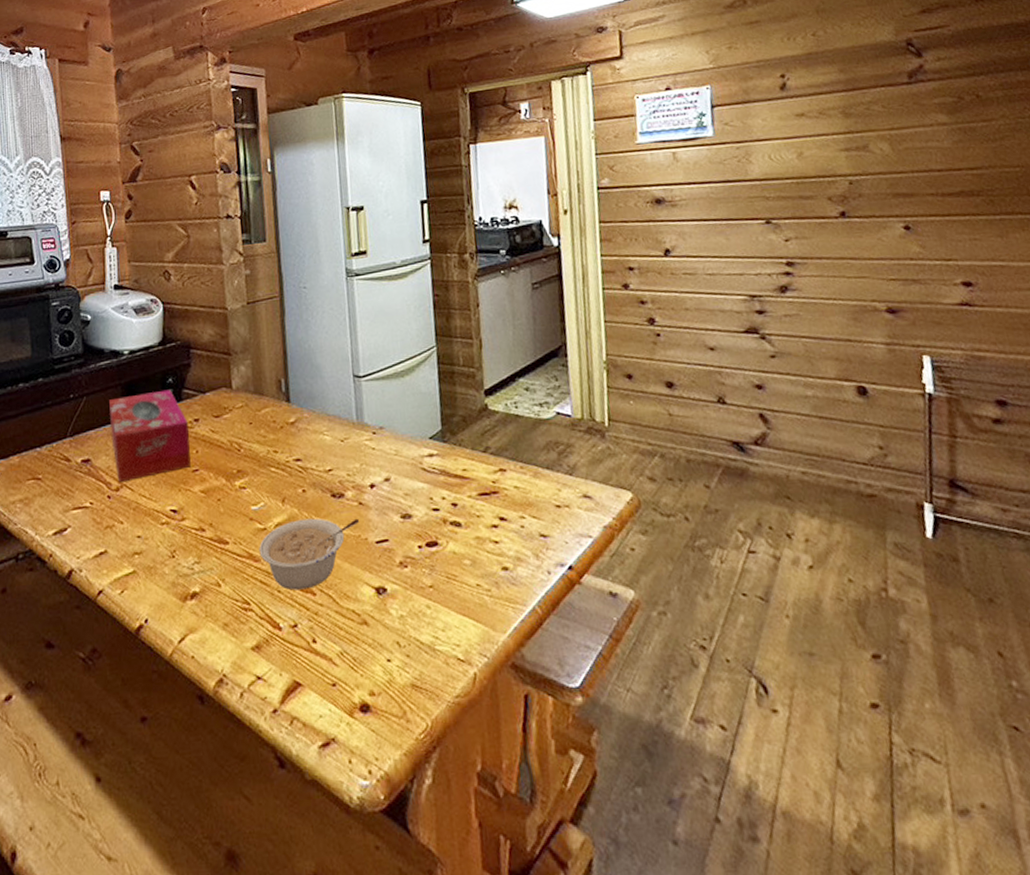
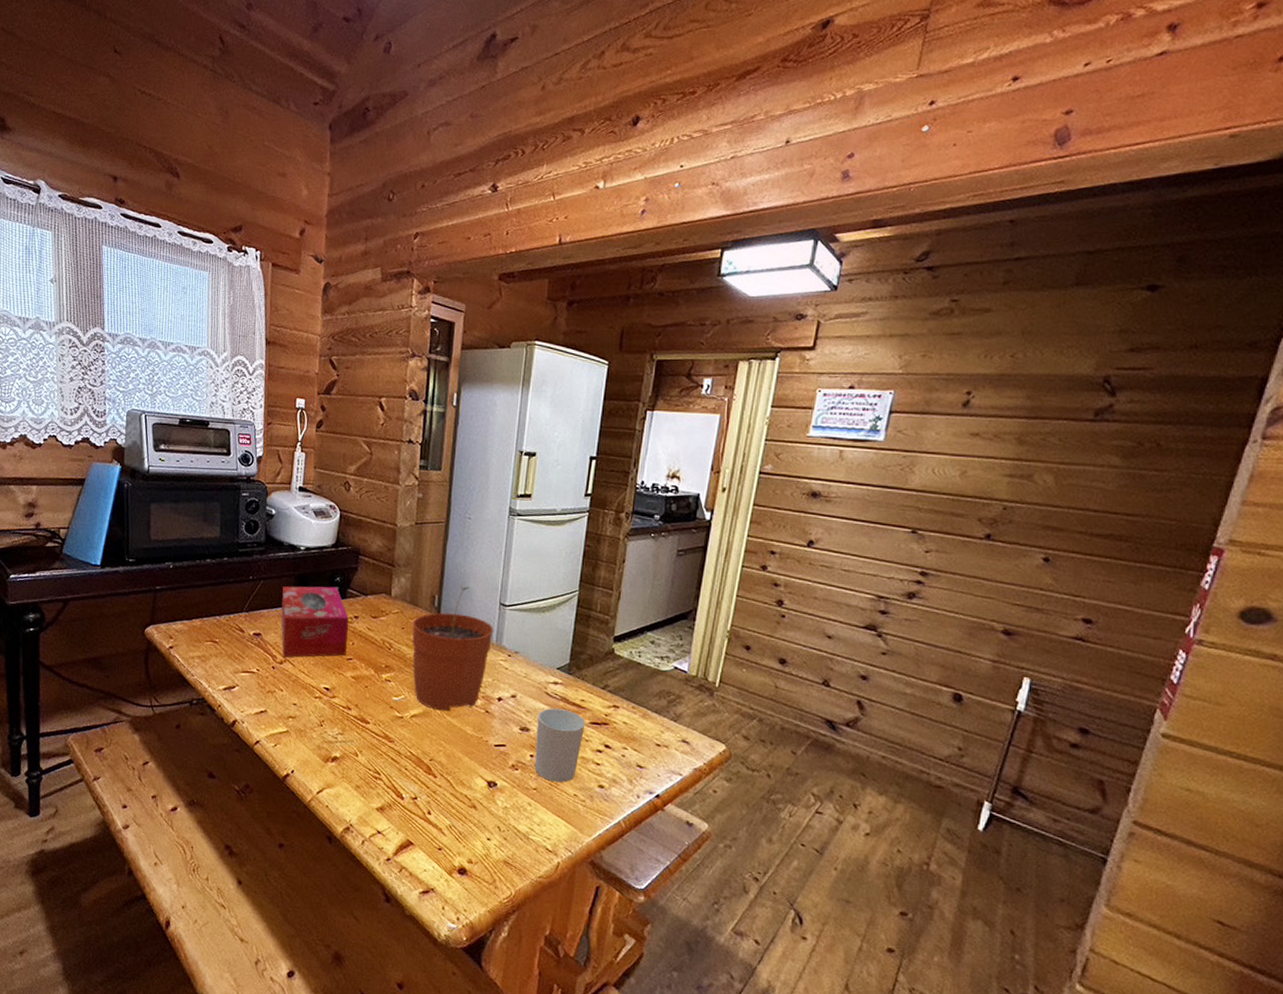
legume: present [259,518,360,591] -> none [394,715,484,772]
plant pot: none [260,362,352,513] -> present [412,585,494,712]
cup: none [418,484,474,574] -> present [534,707,586,783]

